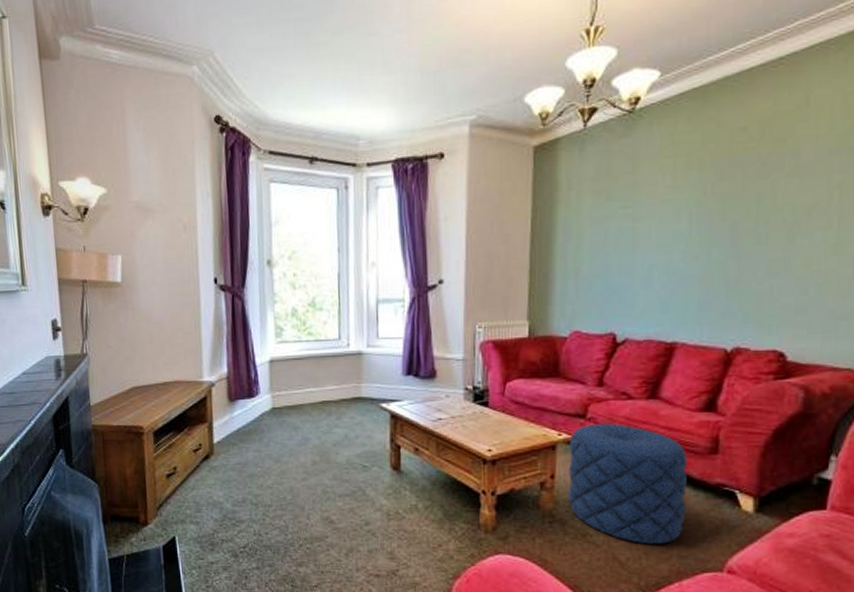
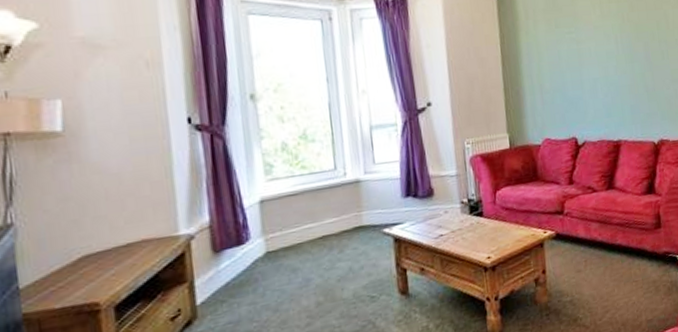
pouf: present [568,423,687,544] -> none [553,214,647,317]

